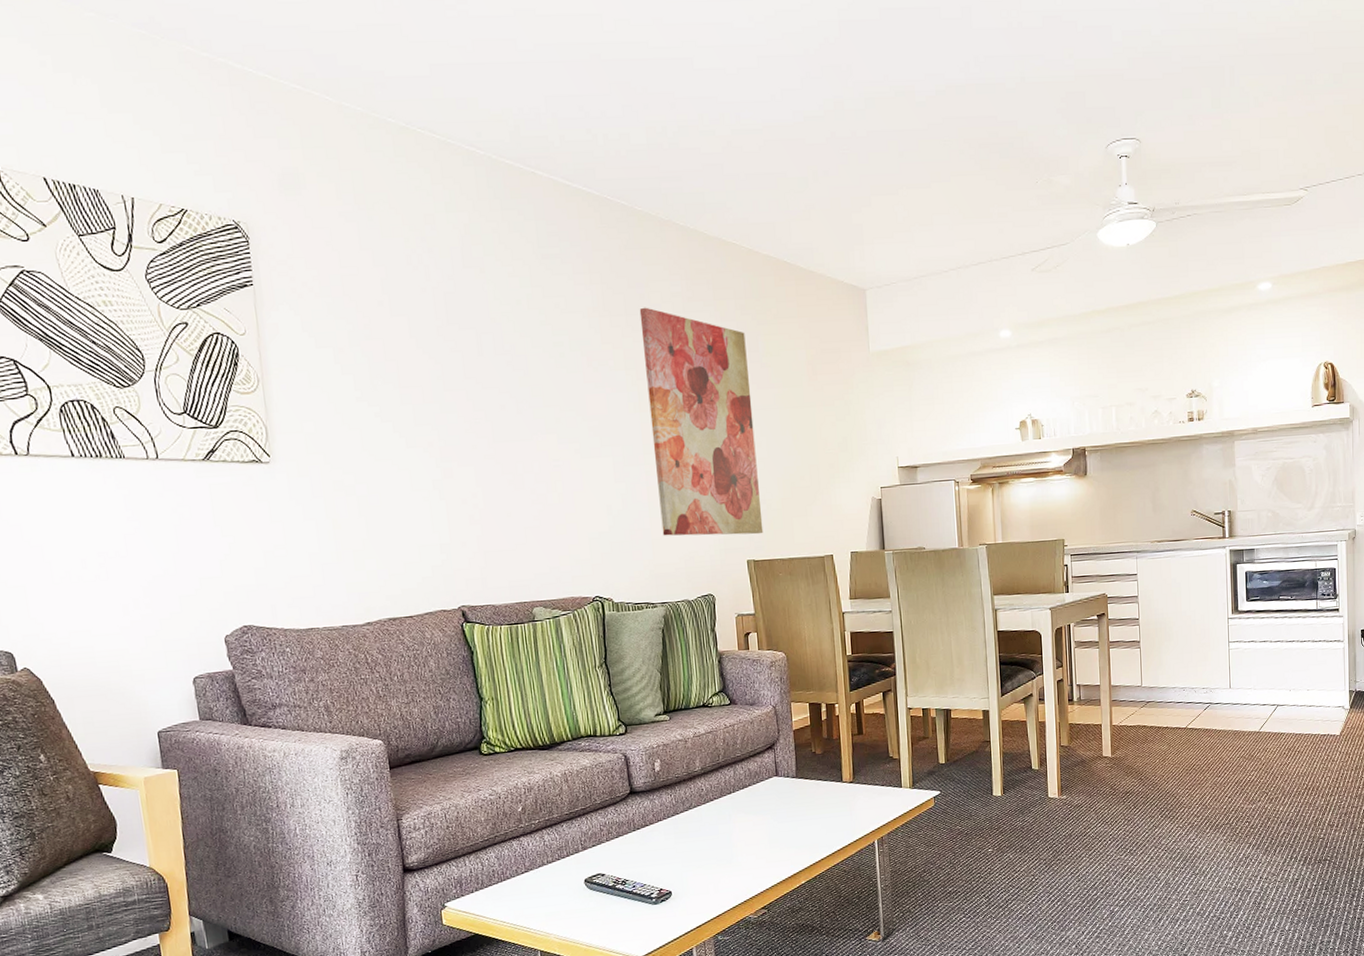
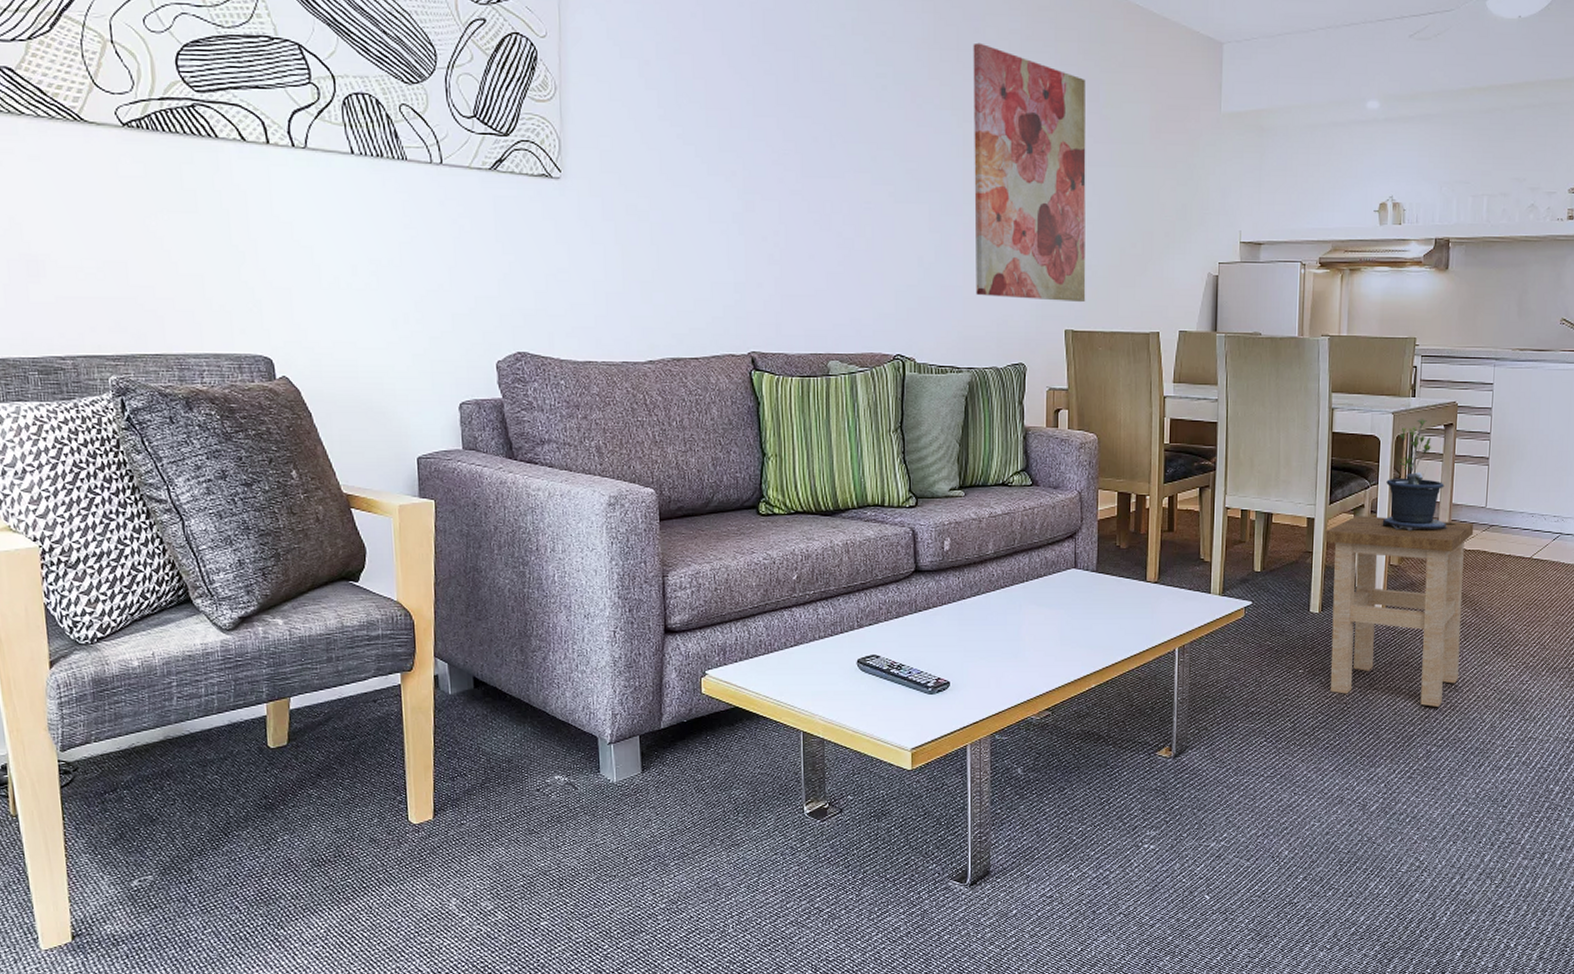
stool: none [1000,701,1133,871] -> present [1325,516,1474,707]
potted plant: none [1050,610,1117,714] -> present [1382,418,1457,532]

